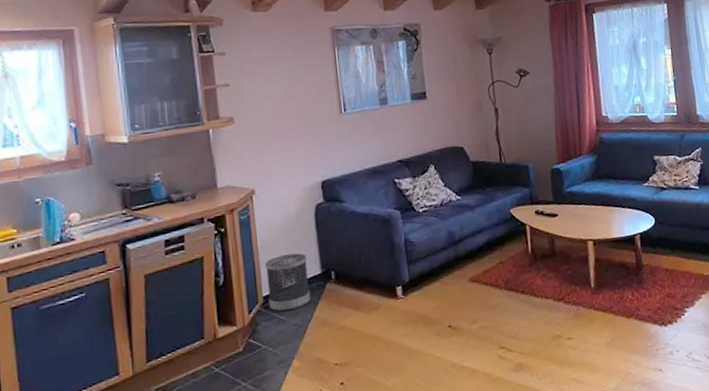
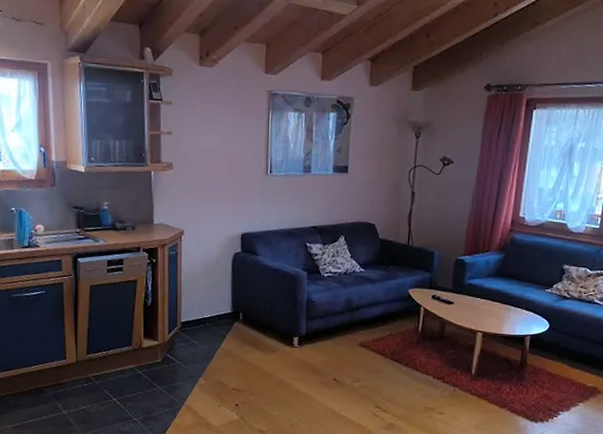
wastebasket: present [265,253,311,312] -> none [185,291,221,338]

